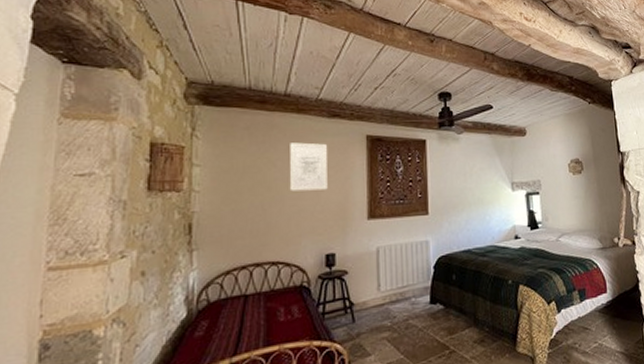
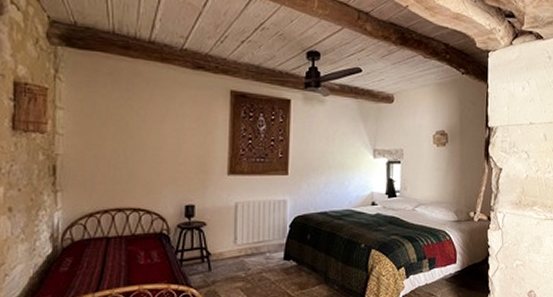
wall art: present [289,142,328,192] -> none [151,92,191,142]

